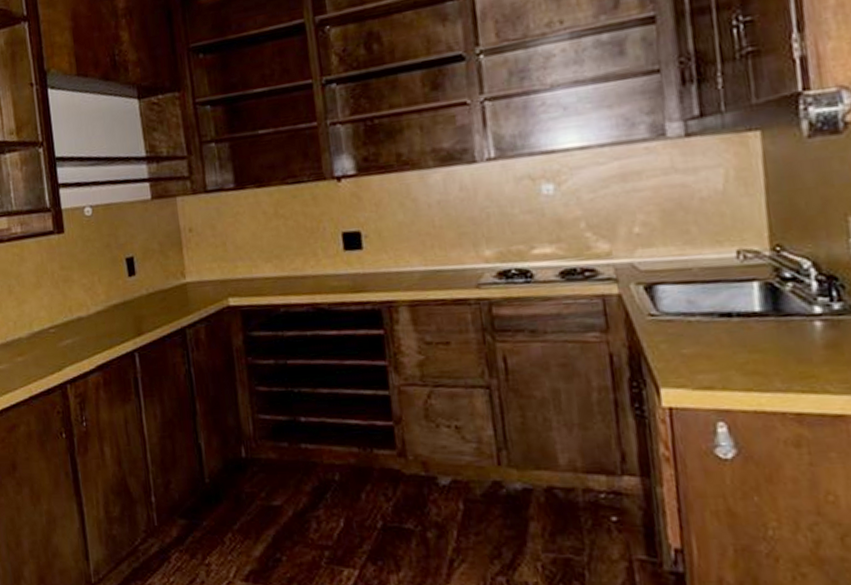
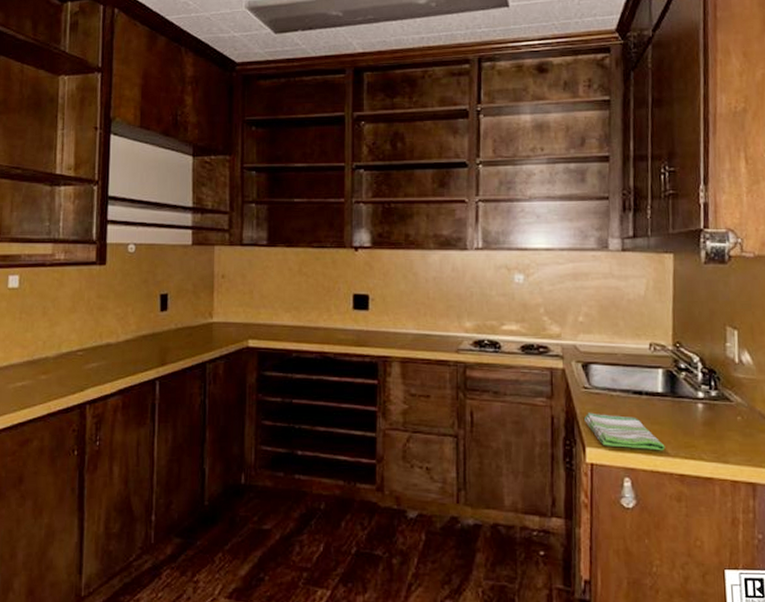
dish towel: none [653,345,772,386] -> present [583,412,665,451]

